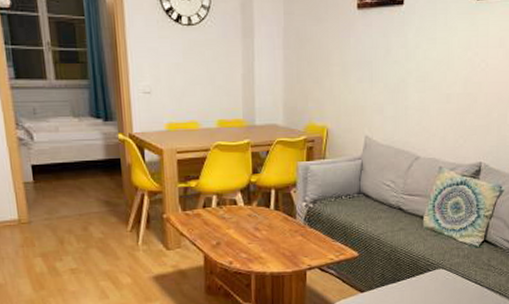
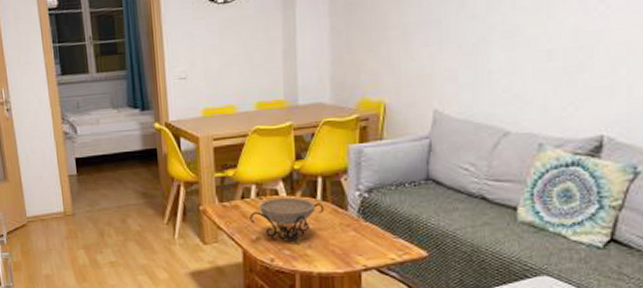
decorative bowl: none [211,206,277,247] -> present [250,197,325,243]

